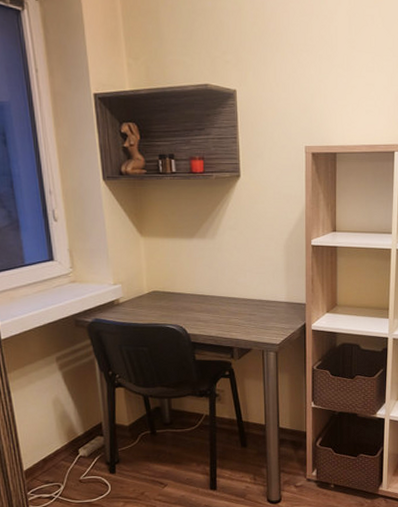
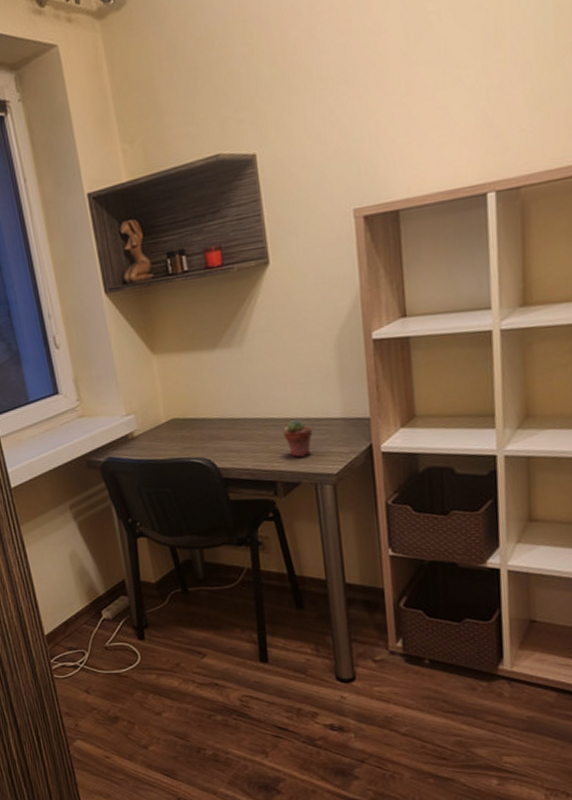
potted succulent: none [242,300,264,329] -> present [283,419,313,457]

